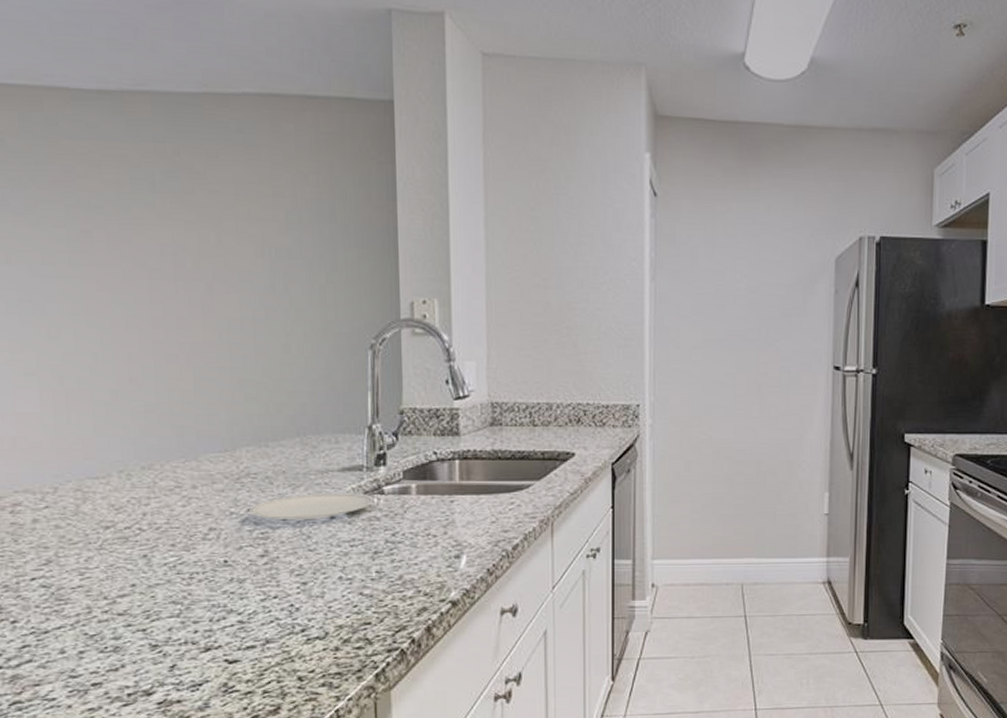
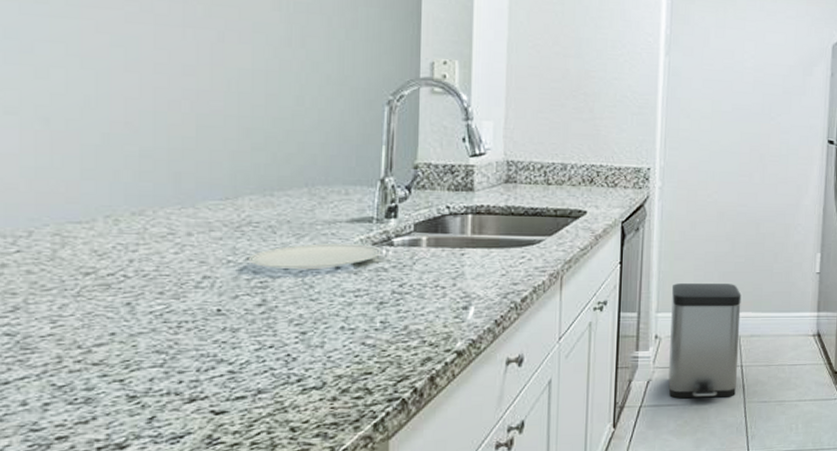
pedal bin: none [668,528,743,651] -> present [668,283,742,399]

